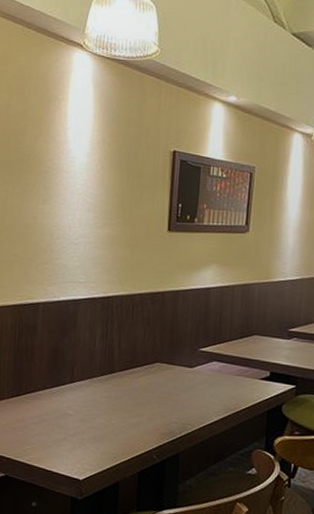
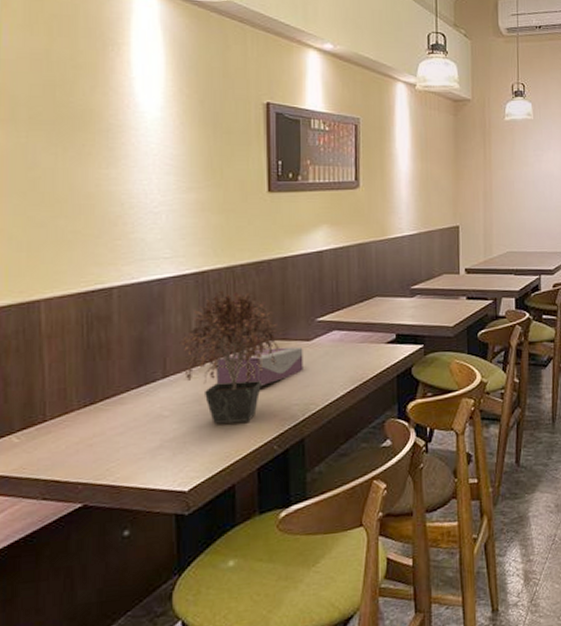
potted plant: none [85,314,169,431] -> present [179,290,282,424]
tissue box: none [111,369,186,402] -> present [216,346,303,387]

